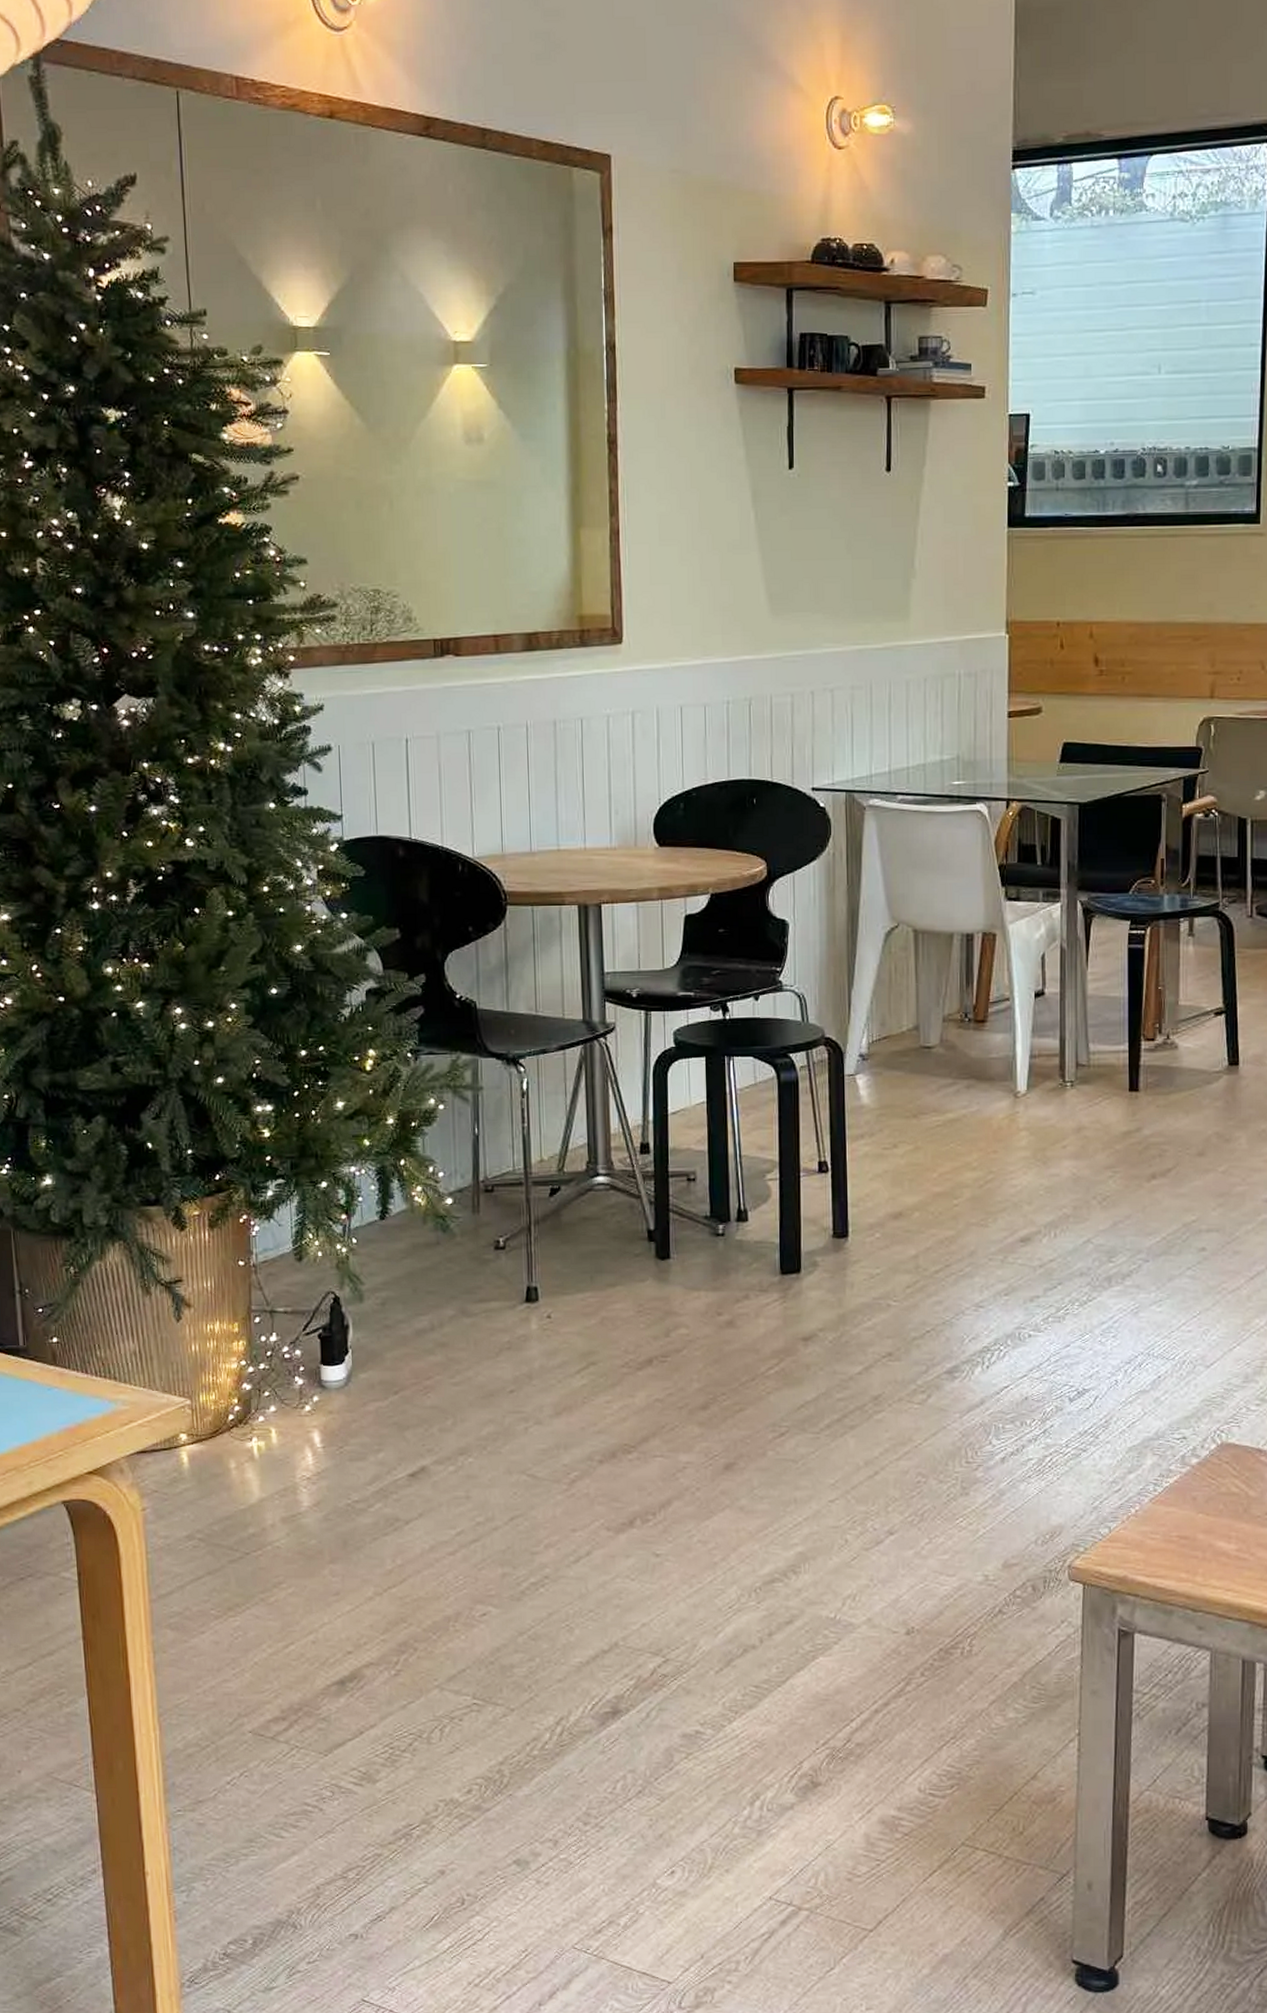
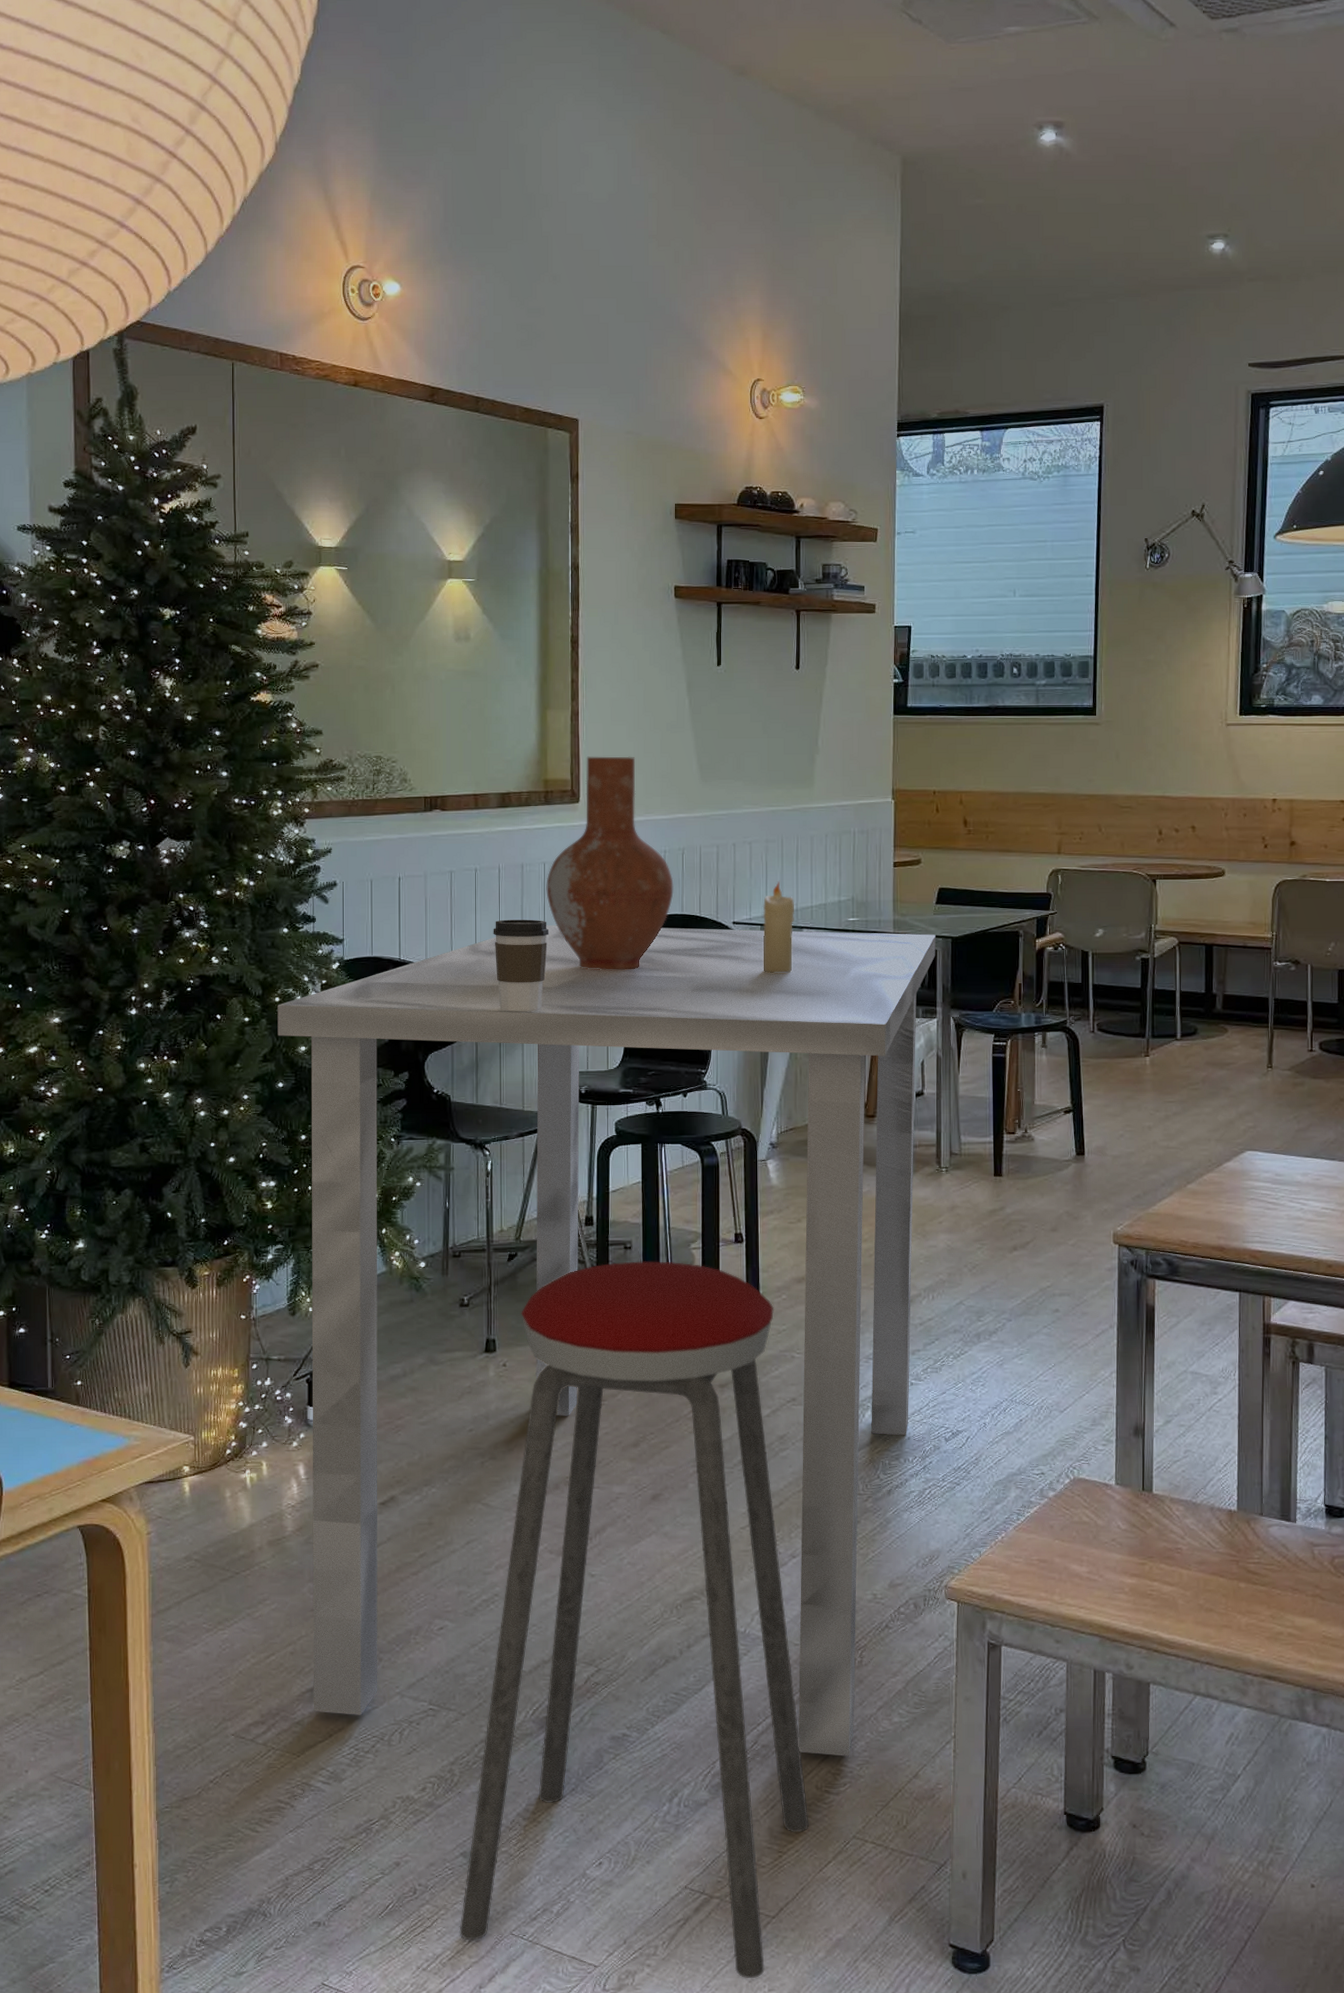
dining table: none [266,795,1060,1756] -> present [277,925,936,1756]
music stool: none [514,1194,911,1997] -> present [459,1261,809,1979]
coffee cup: none [521,788,590,900] -> present [493,919,549,1011]
vase: none [584,584,739,849] -> present [546,756,674,970]
candle: none [847,737,888,850] -> present [762,881,795,973]

